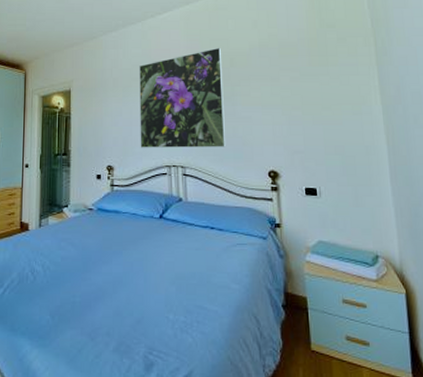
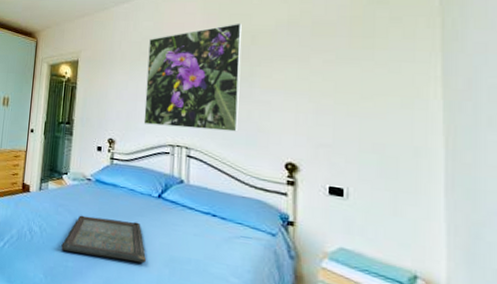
serving tray: none [67,245,153,287] -> present [61,215,146,264]

